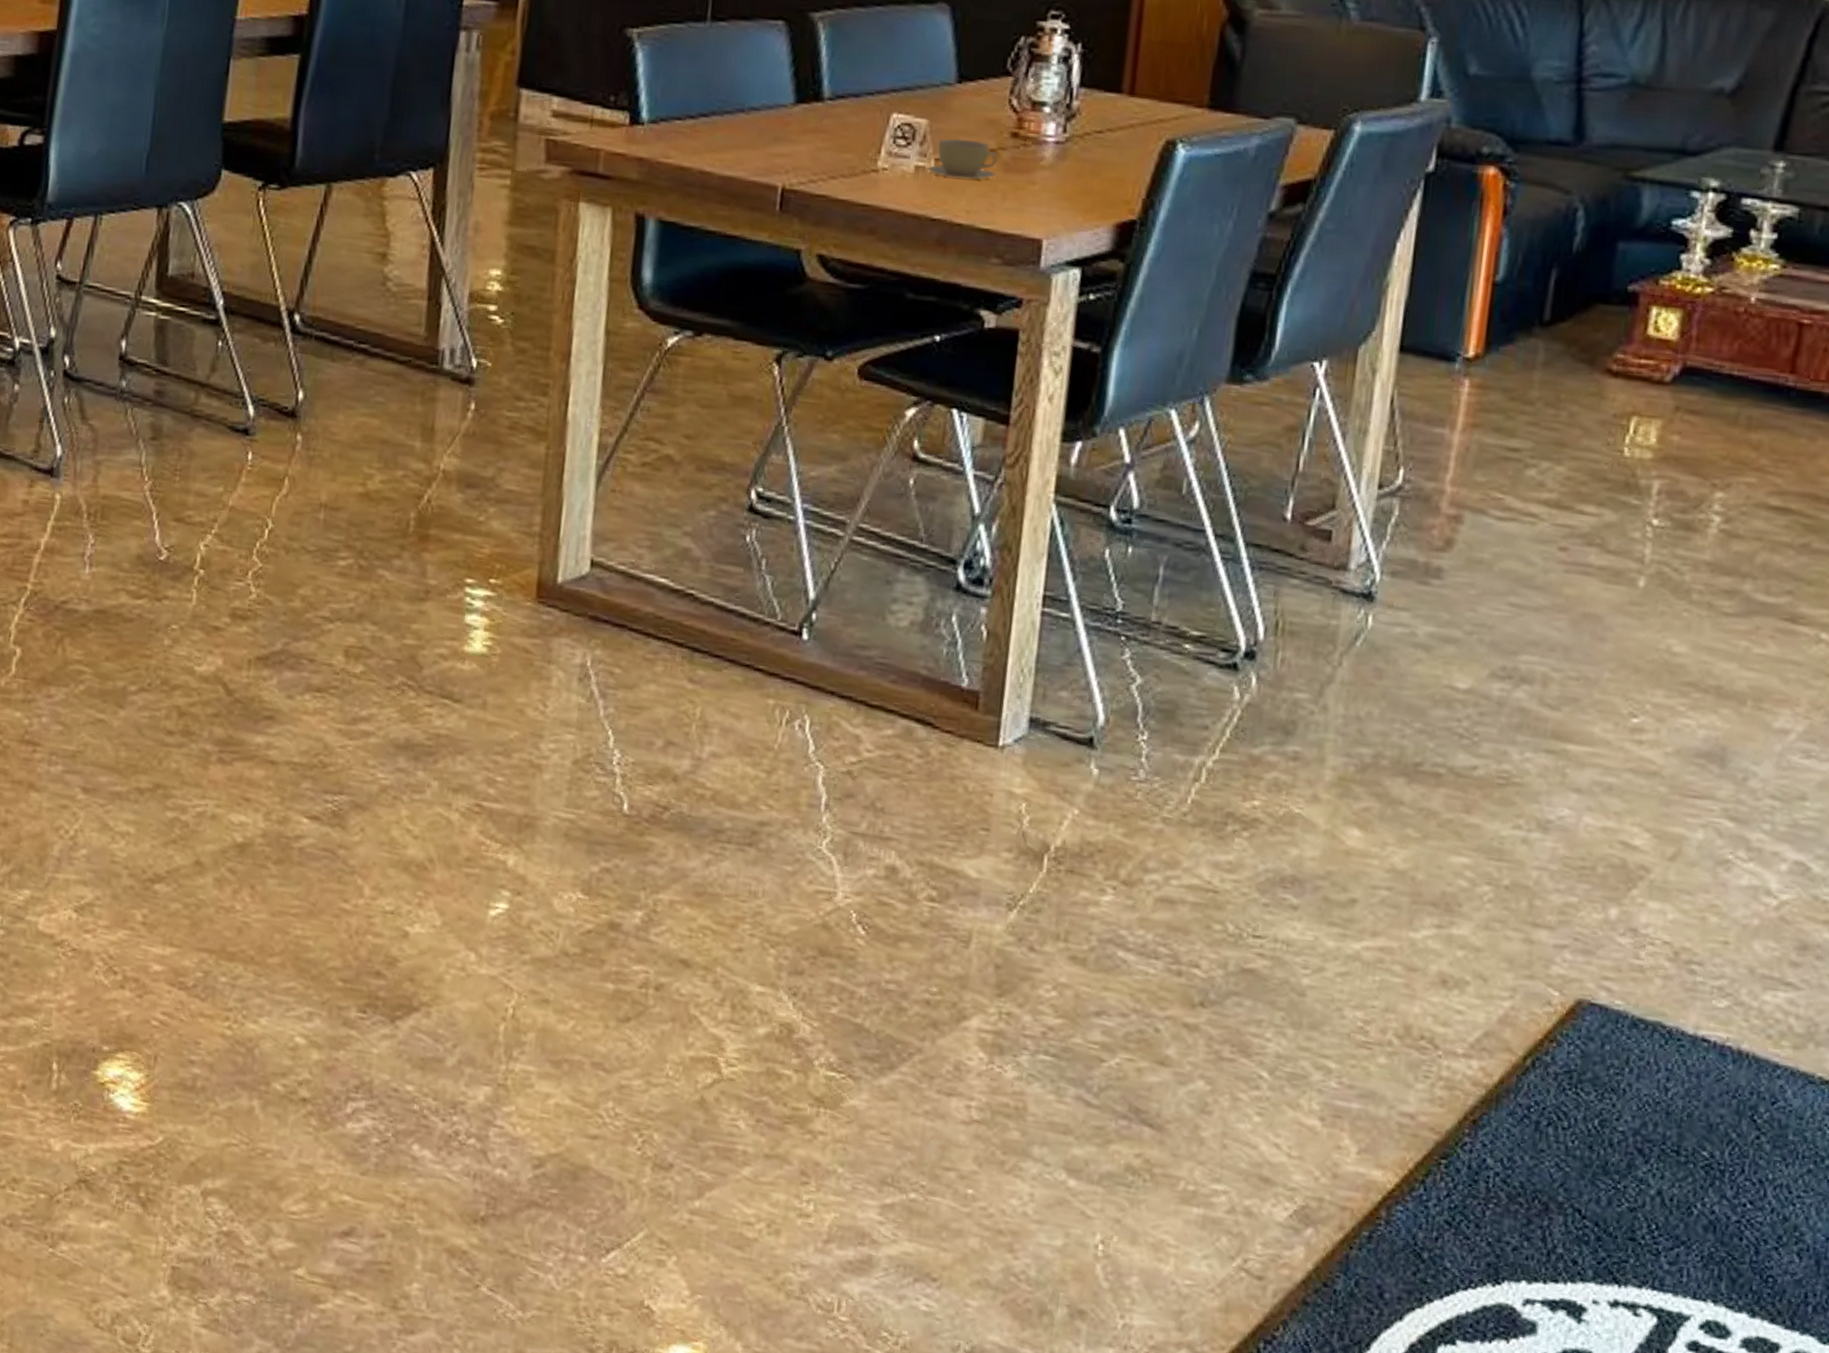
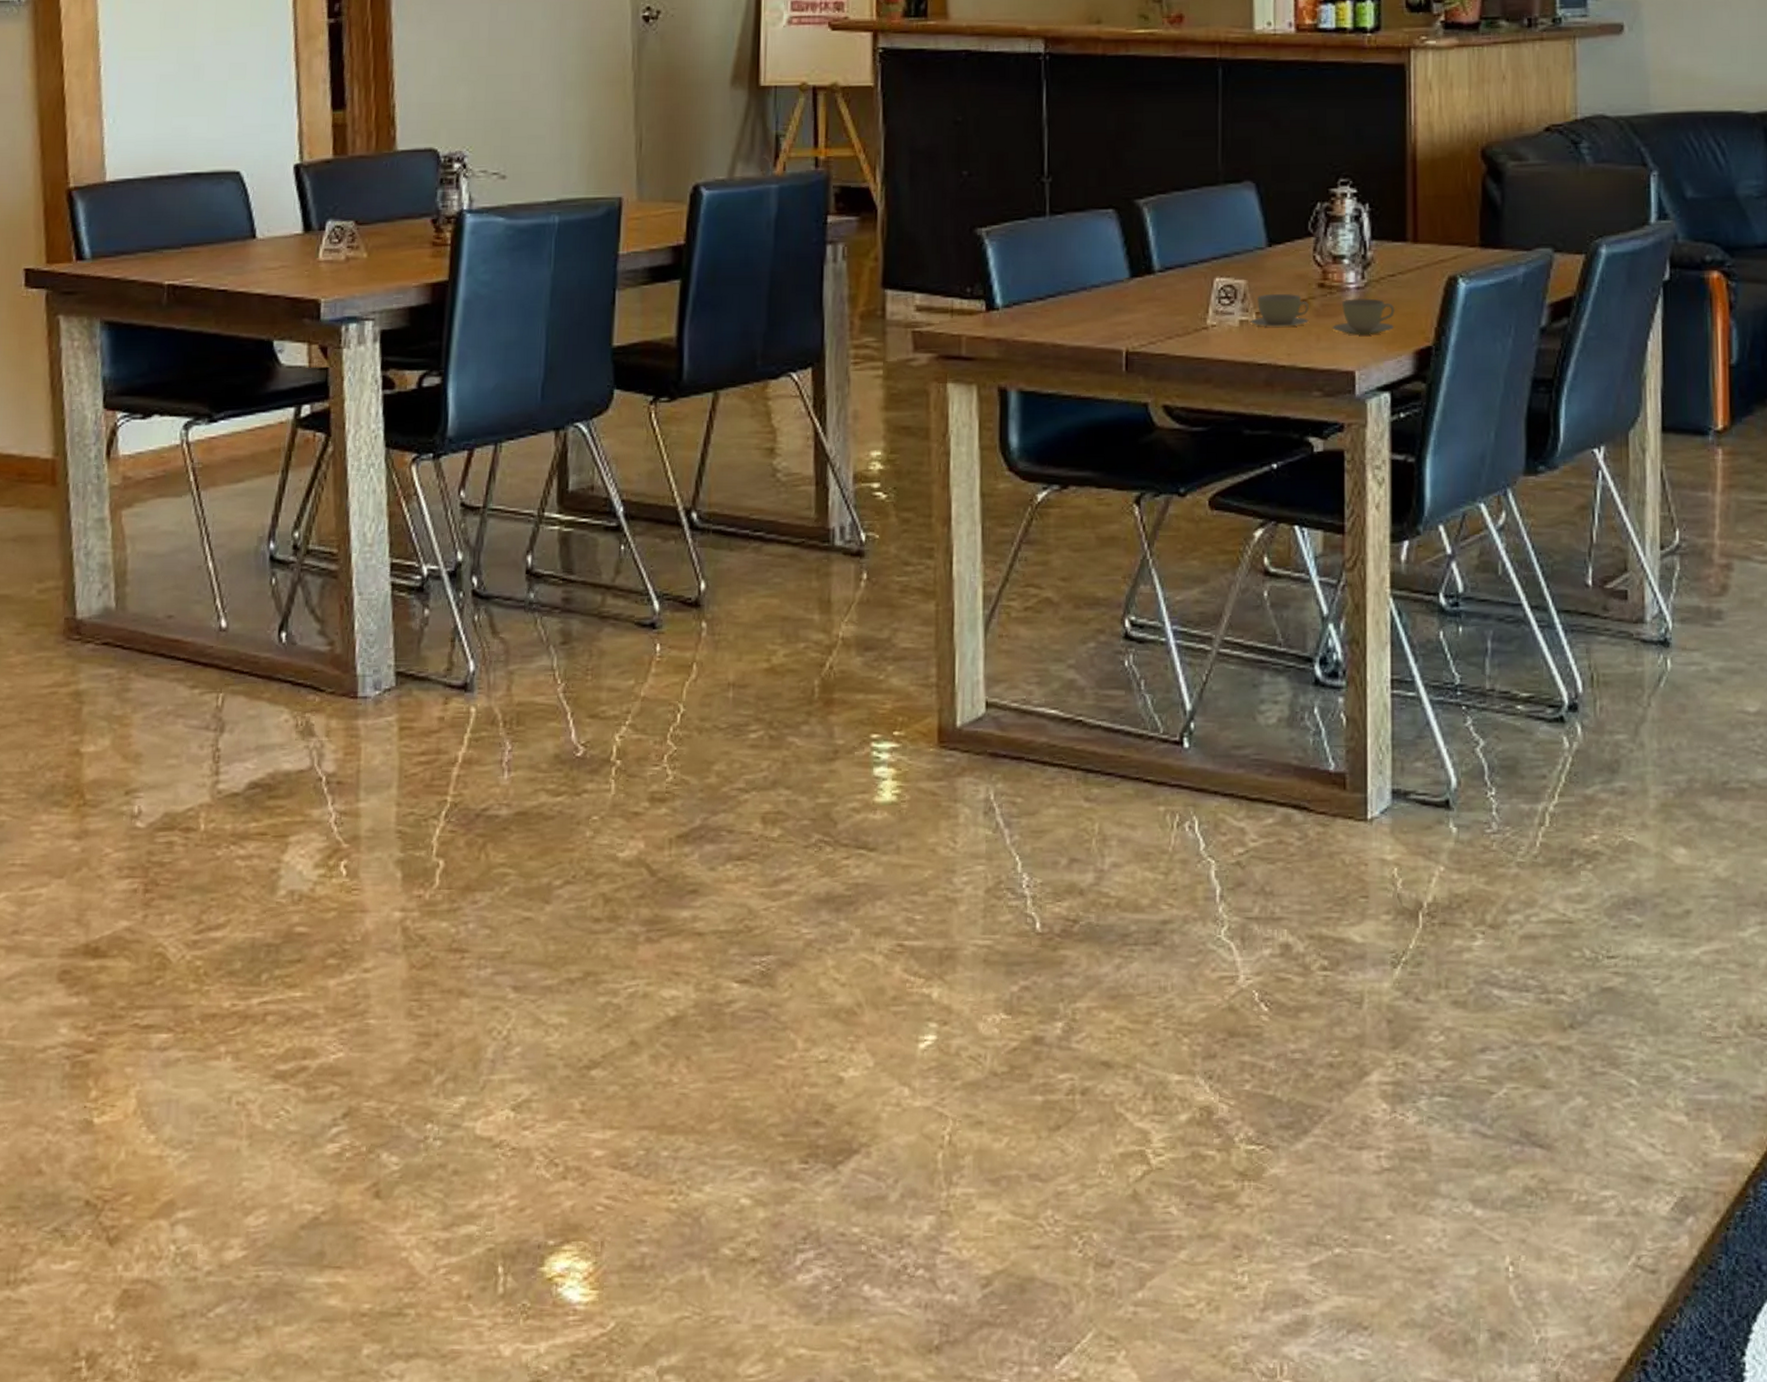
teacup: none [1021,154,1098,199] -> present [1332,298,1395,335]

